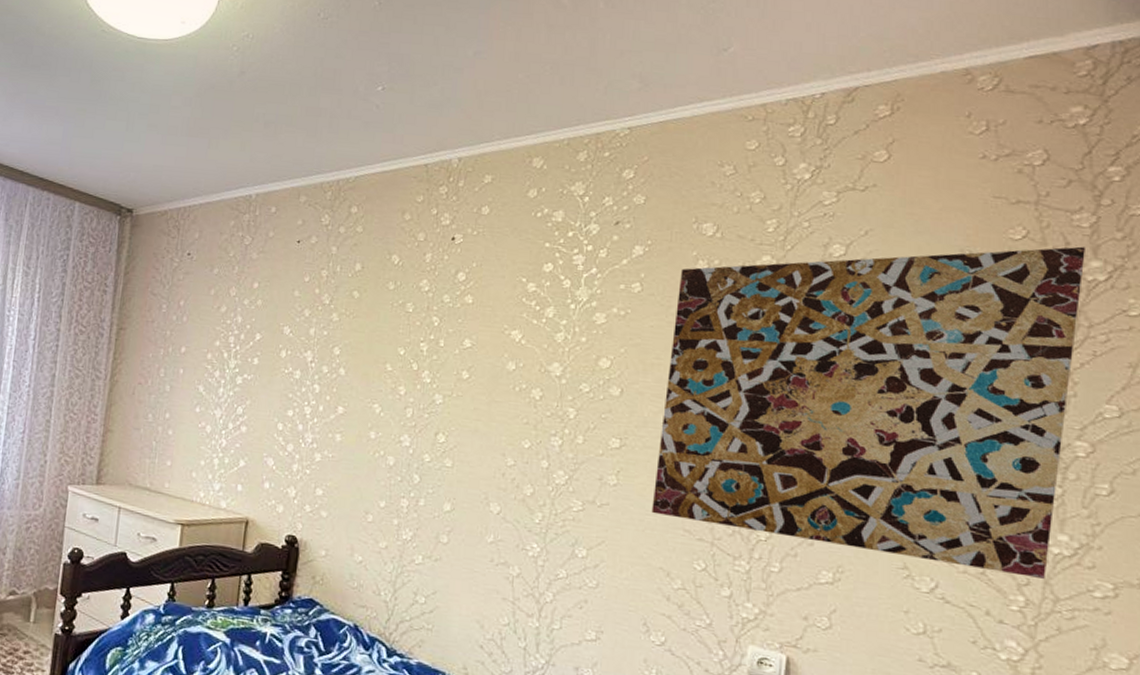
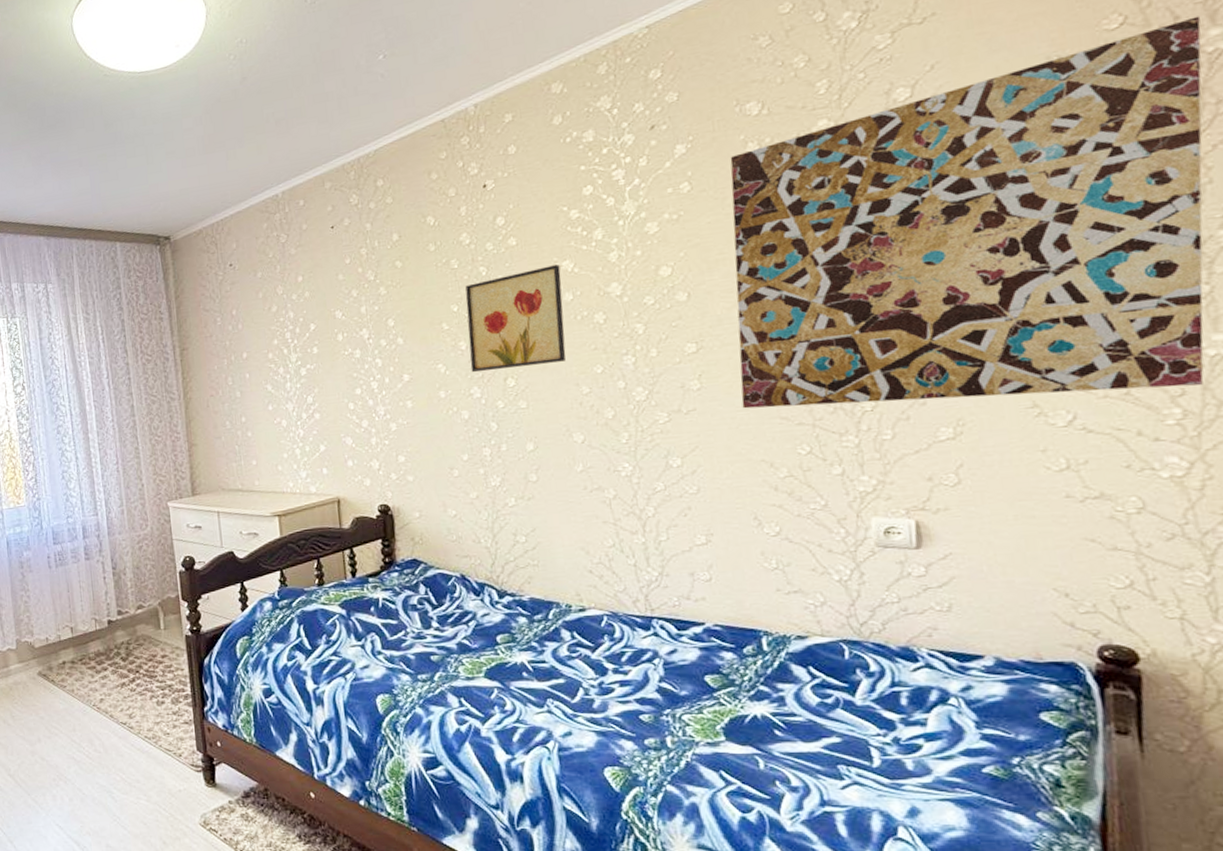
wall art: none [405,331,509,429] -> present [465,264,566,373]

